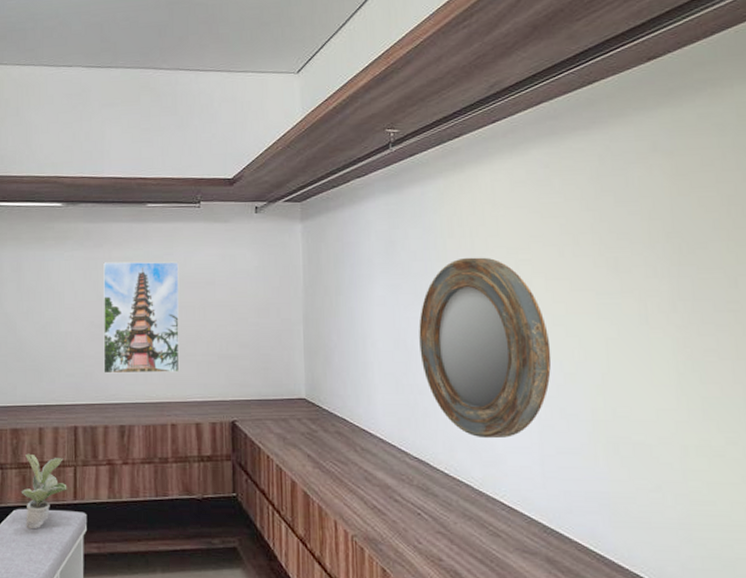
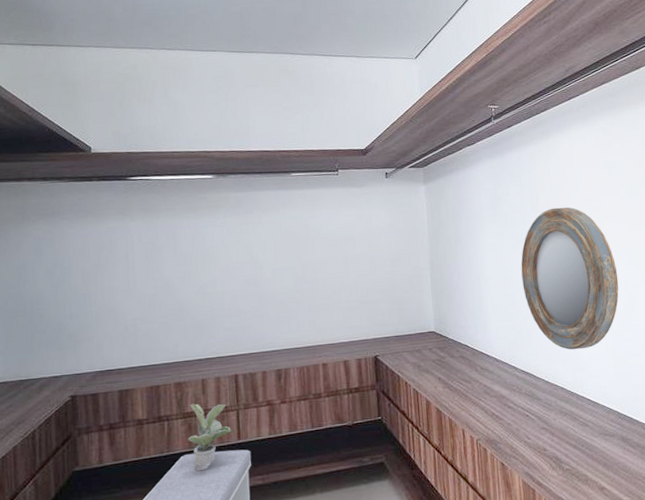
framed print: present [103,261,180,374] -> none [254,222,328,326]

